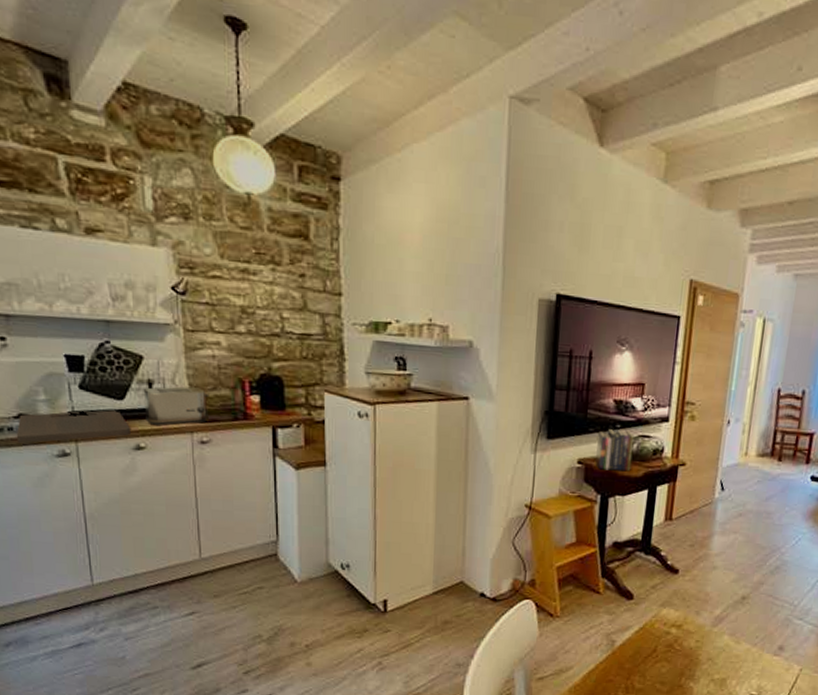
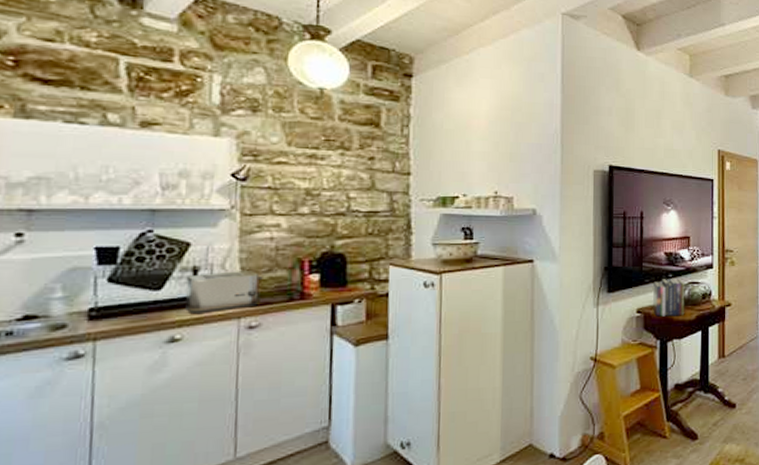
cutting board: present [16,410,132,444] -> none [15,302,167,349]

